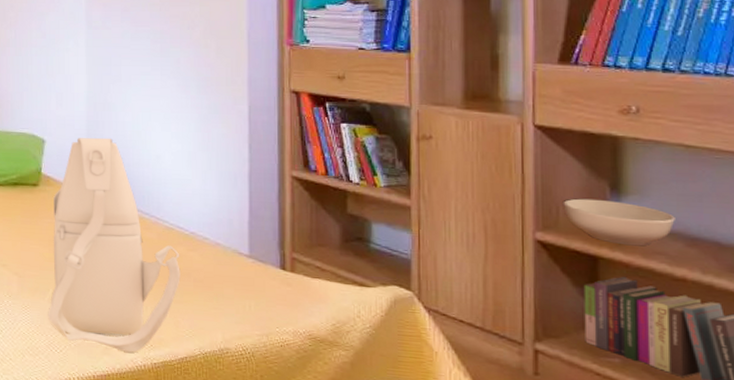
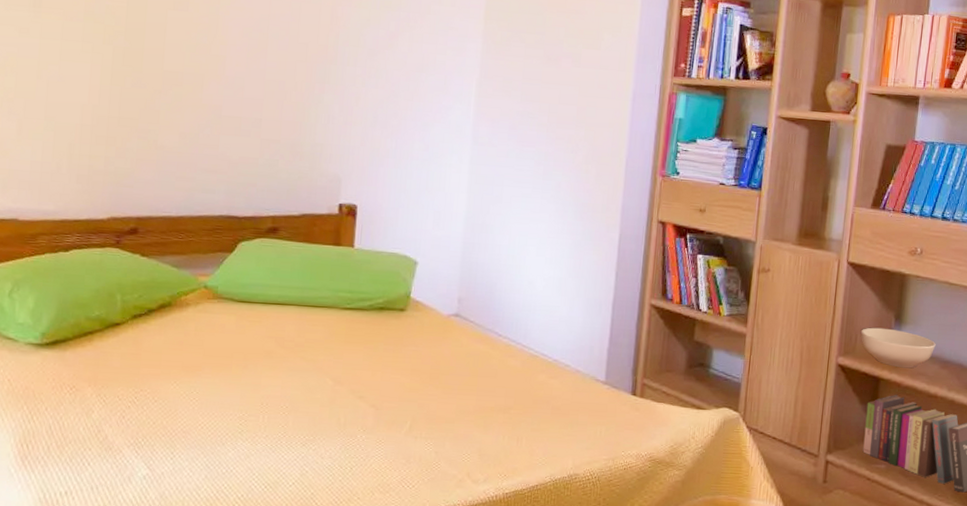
shoulder bag: present [48,137,181,353] -> none [403,260,542,484]

